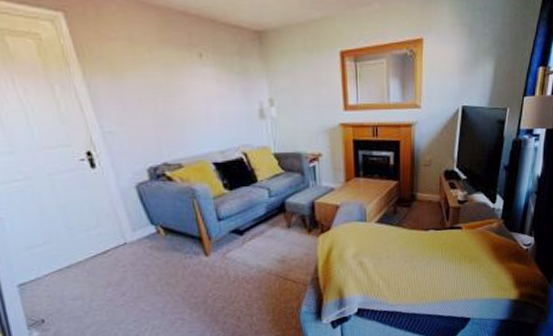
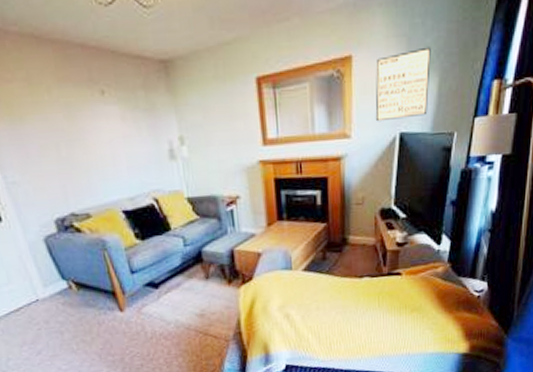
wall art: none [442,36,489,96] -> present [375,46,431,122]

